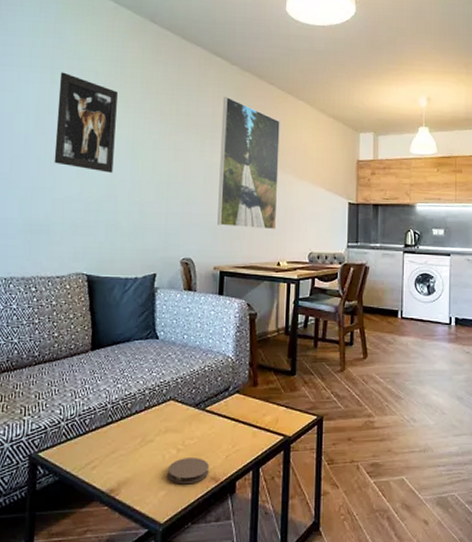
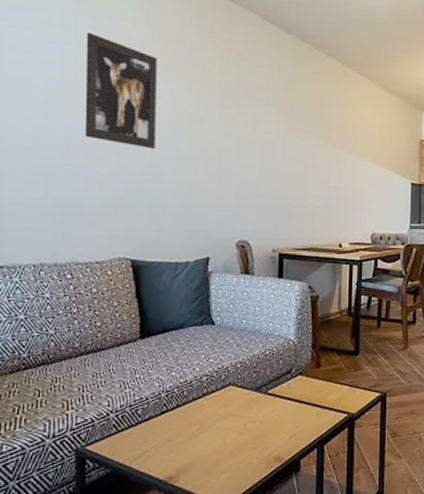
coaster: present [167,458,209,485] -> none [229,440,272,467]
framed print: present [217,96,280,230] -> none [275,67,340,211]

